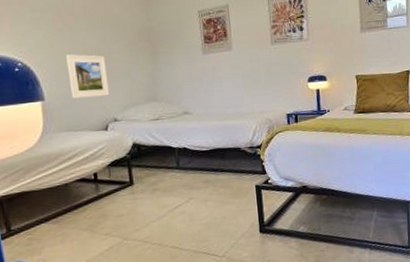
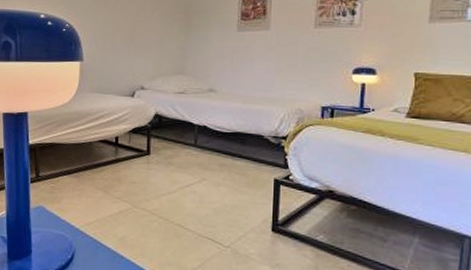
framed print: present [66,54,110,99] -> none [106,20,142,64]

